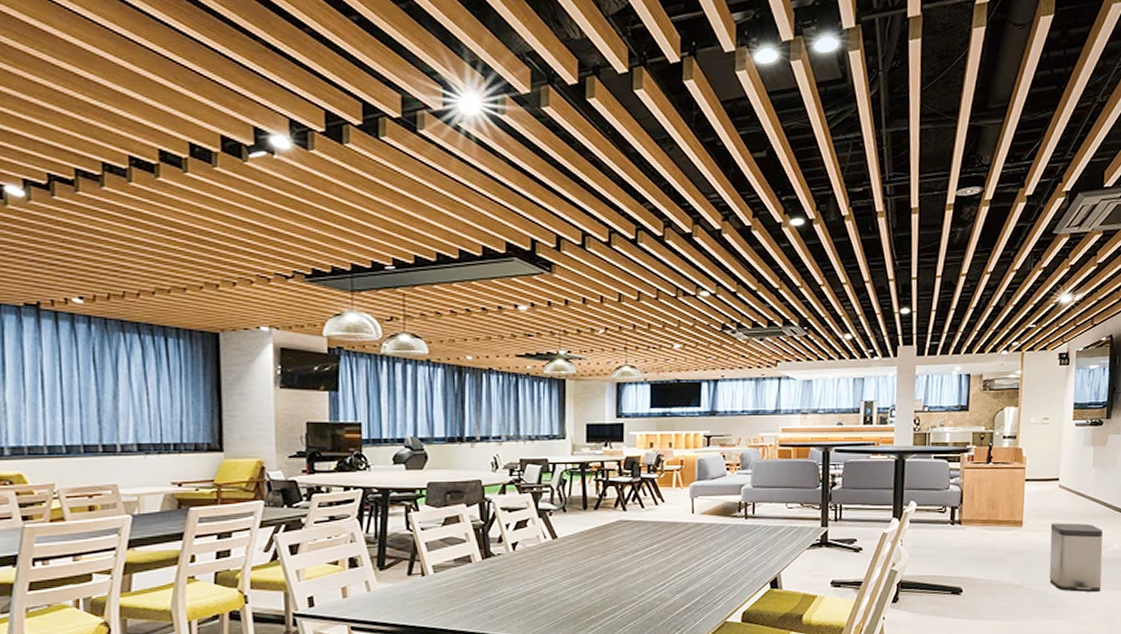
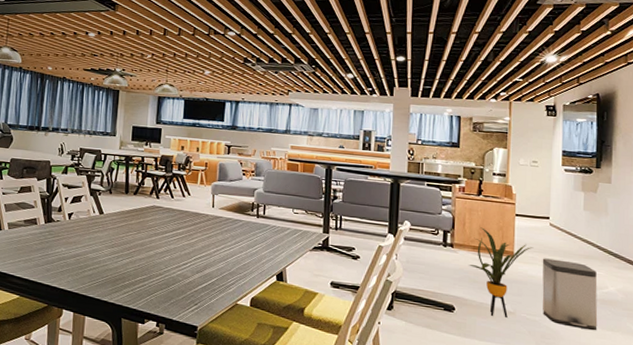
house plant: none [977,498,1043,594] -> present [469,227,534,319]

